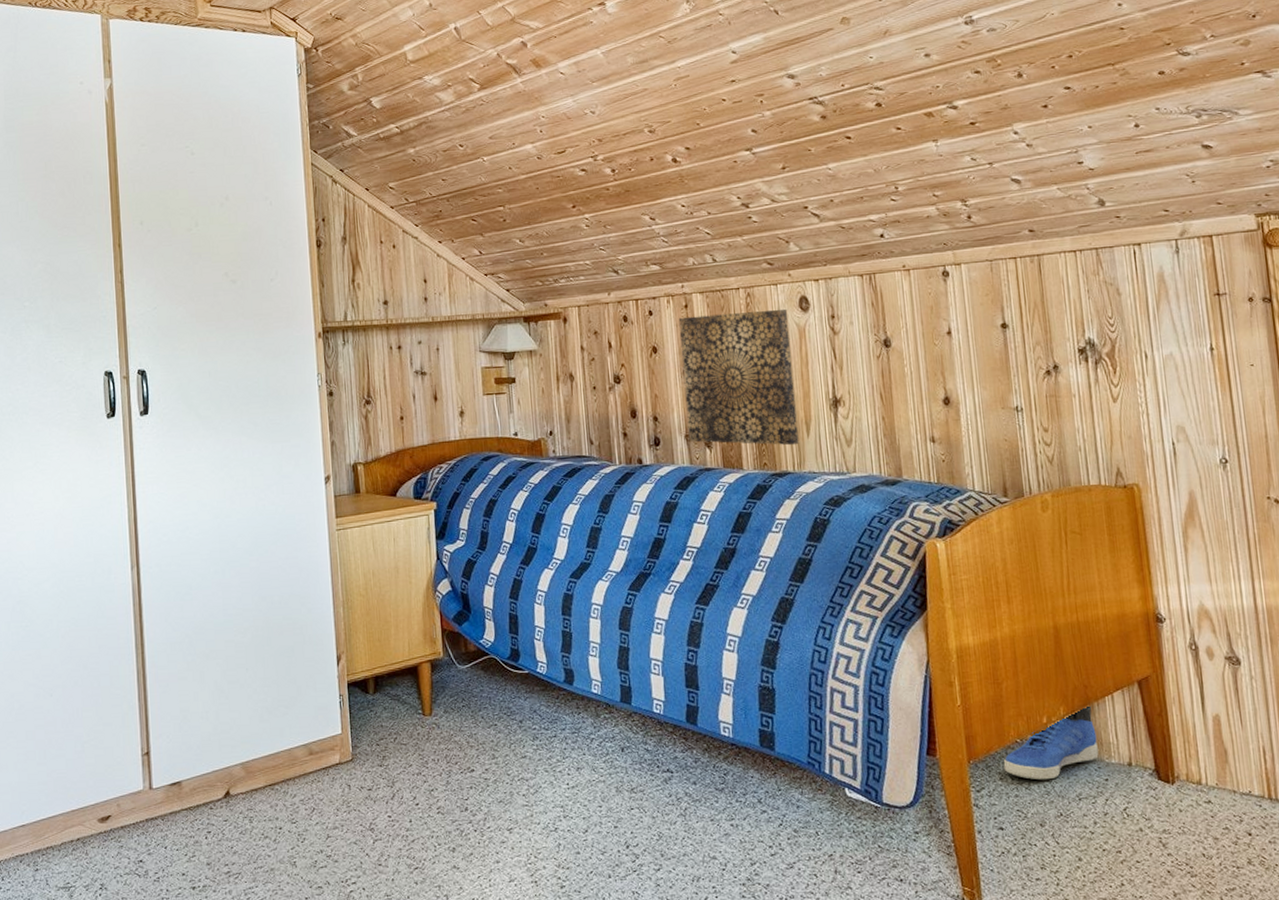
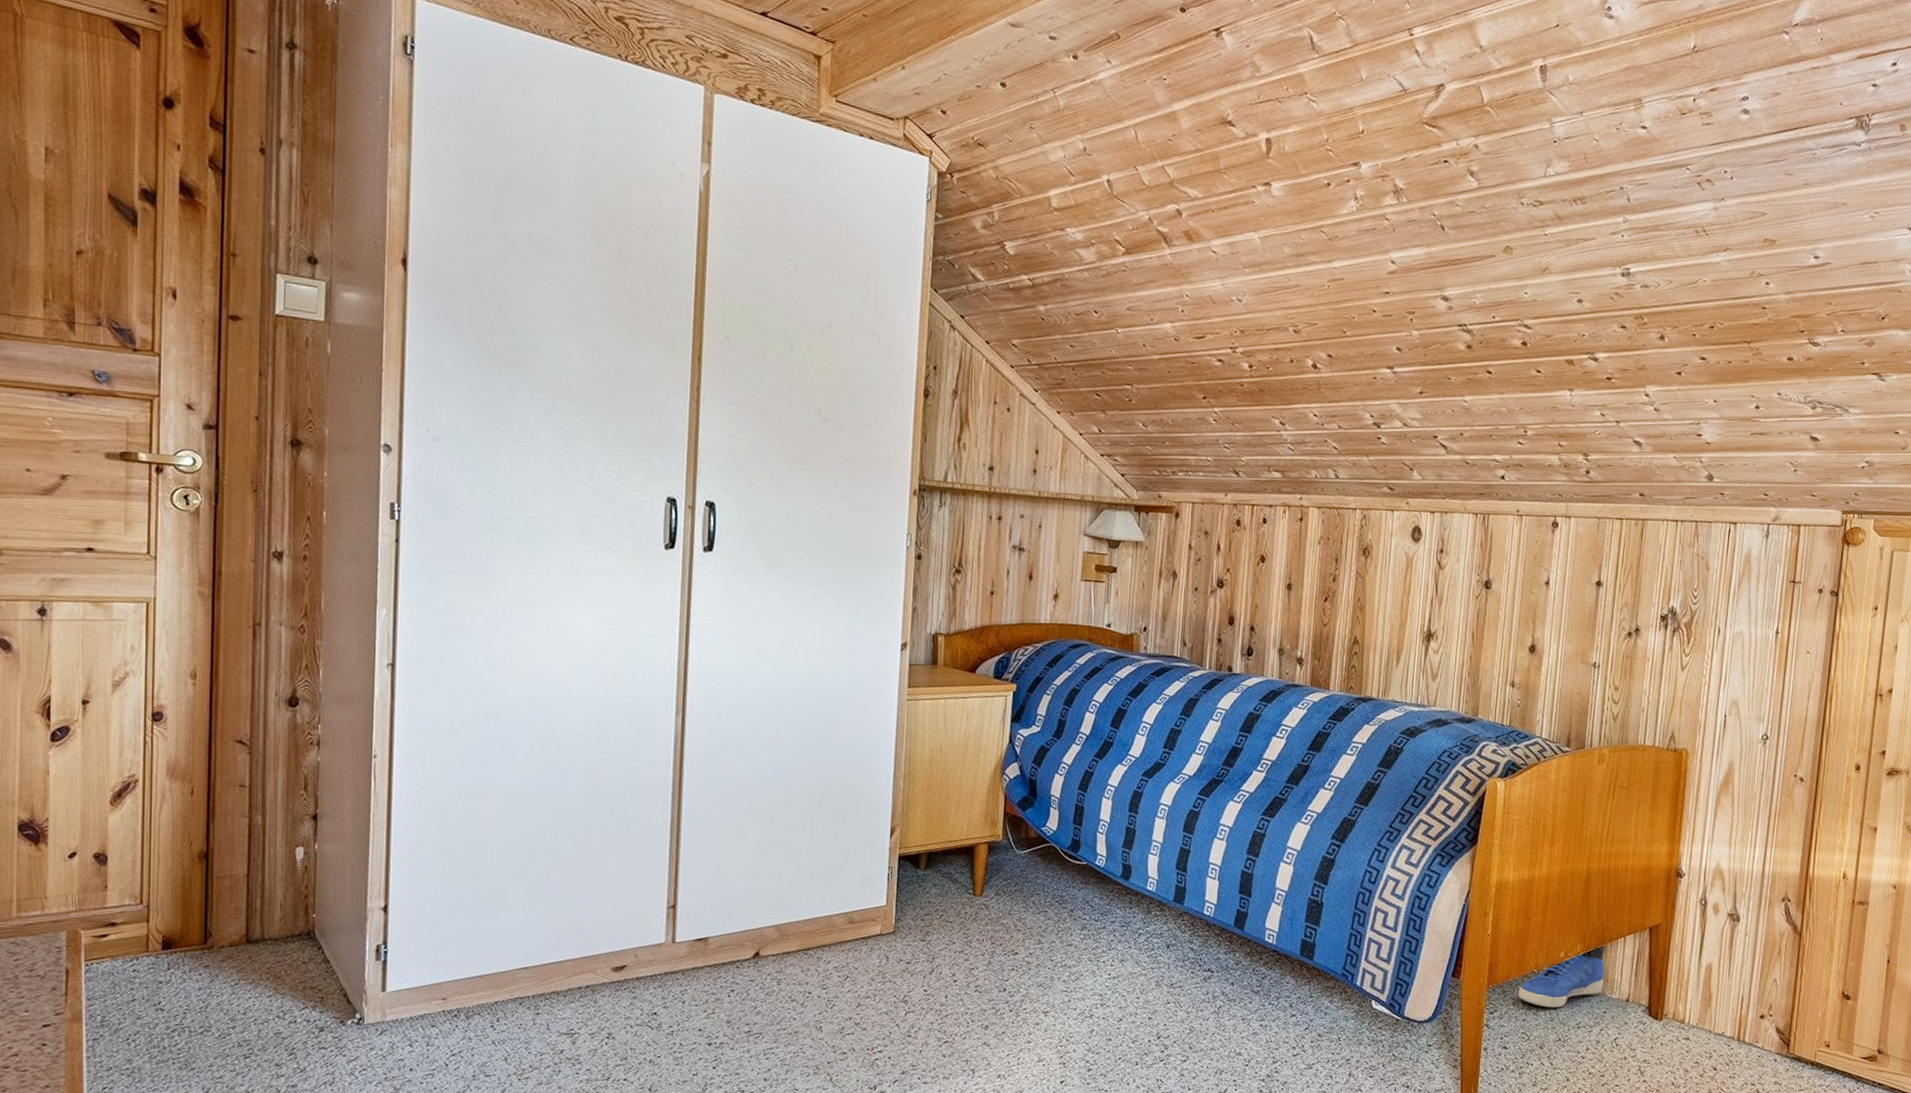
wall art: present [678,308,800,446] -> none [1282,529,1400,673]

